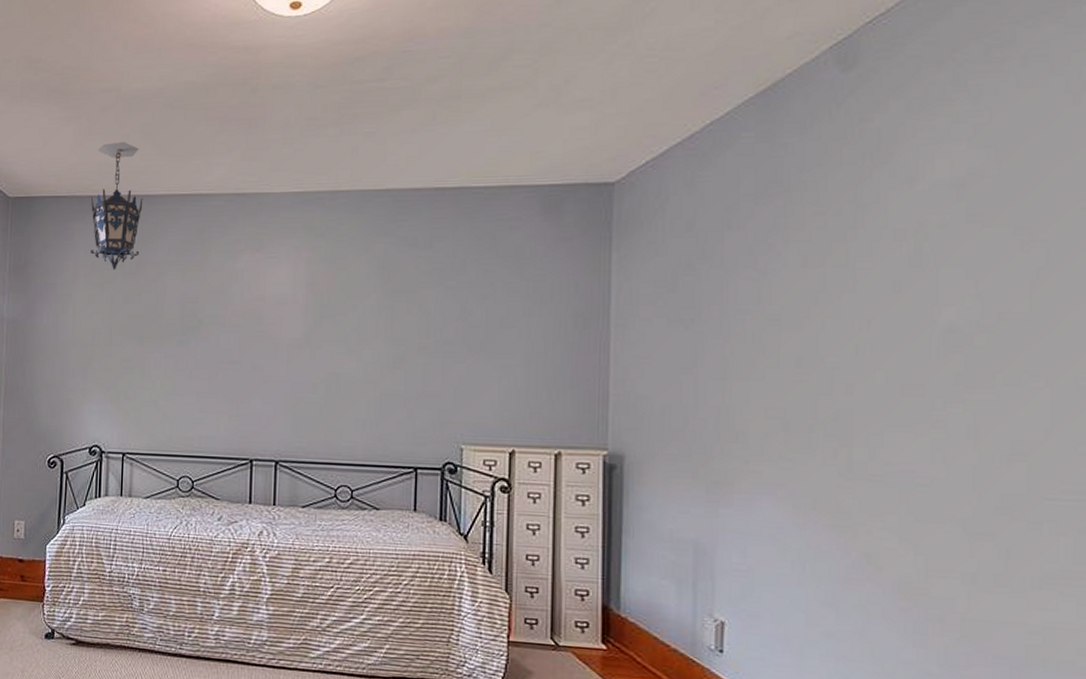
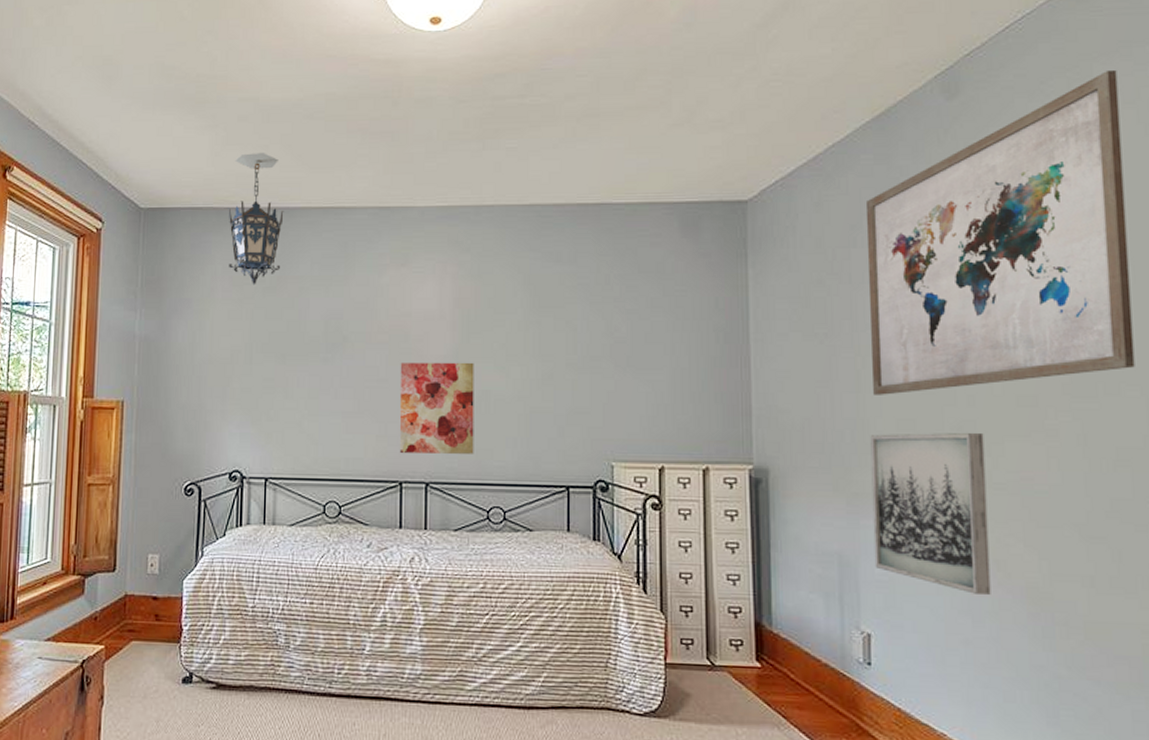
wall art: none [250,345,326,434] -> present [399,362,474,454]
wall art: none [733,422,861,588] -> present [870,433,991,595]
wall art: none [741,33,1045,383] -> present [865,69,1135,395]

